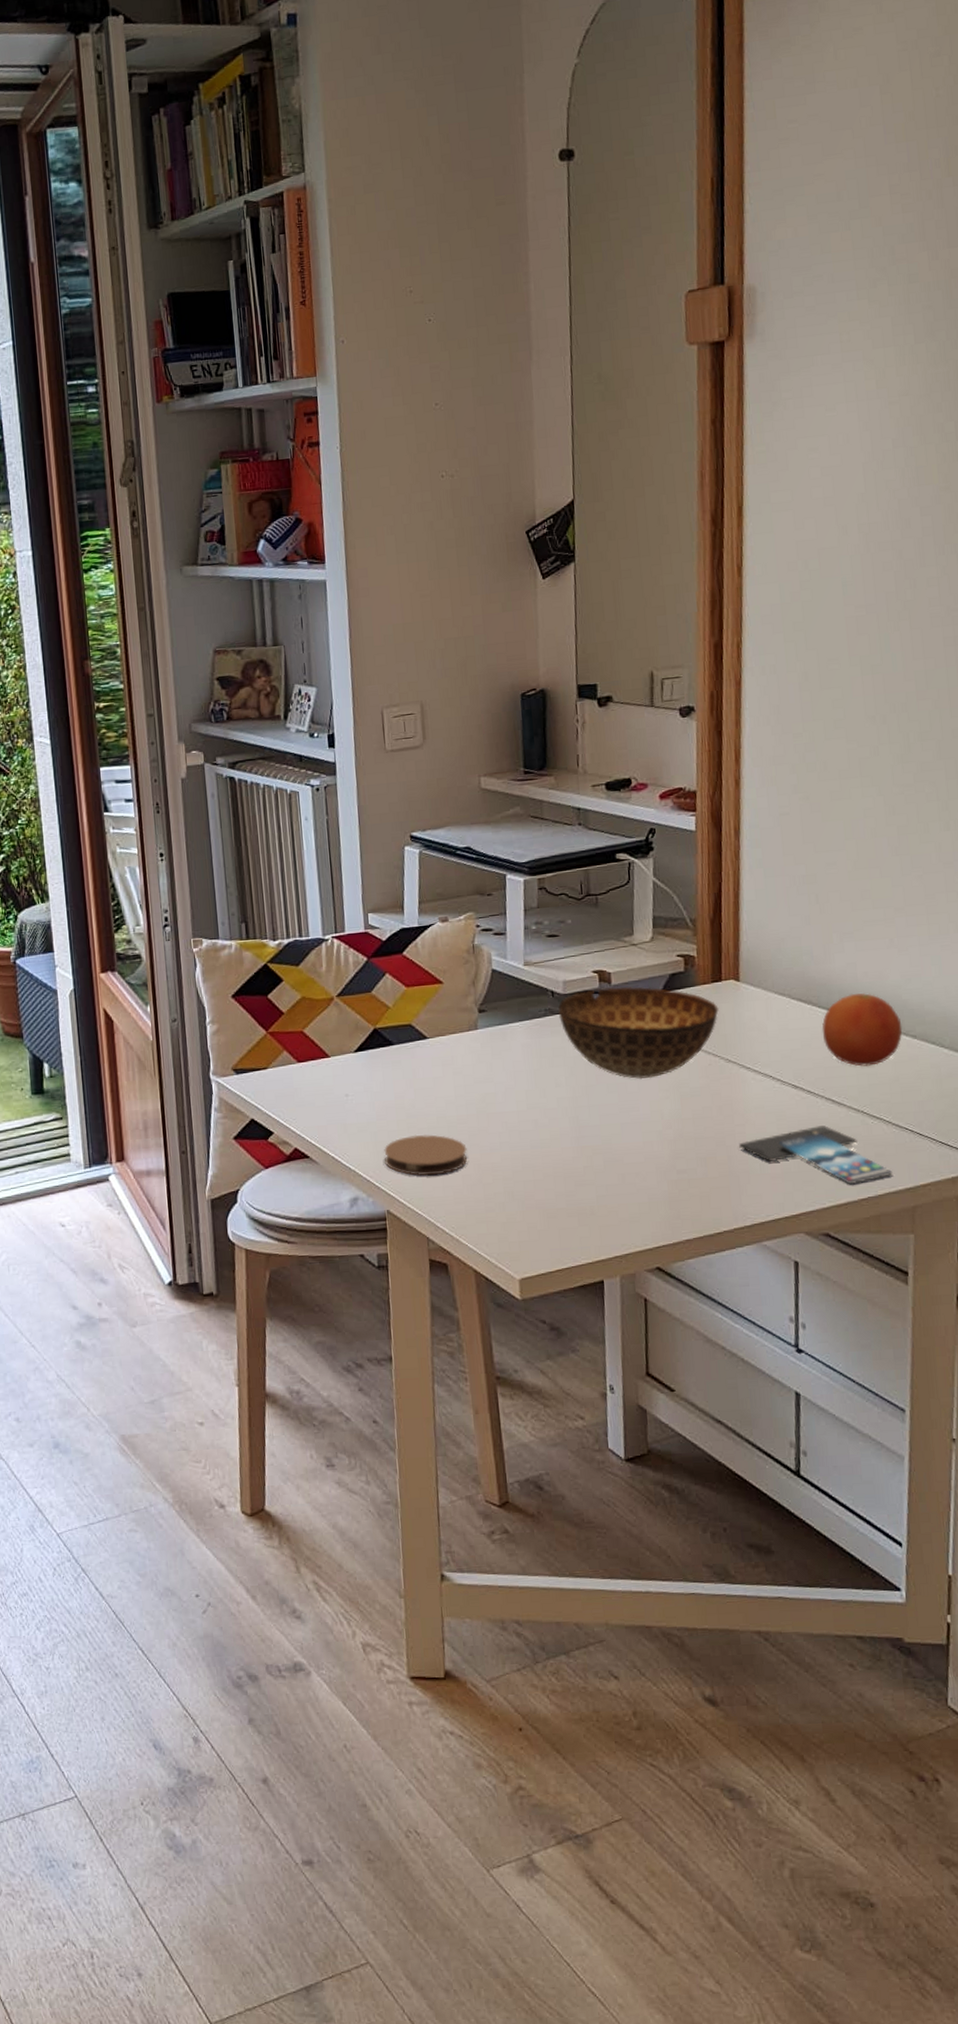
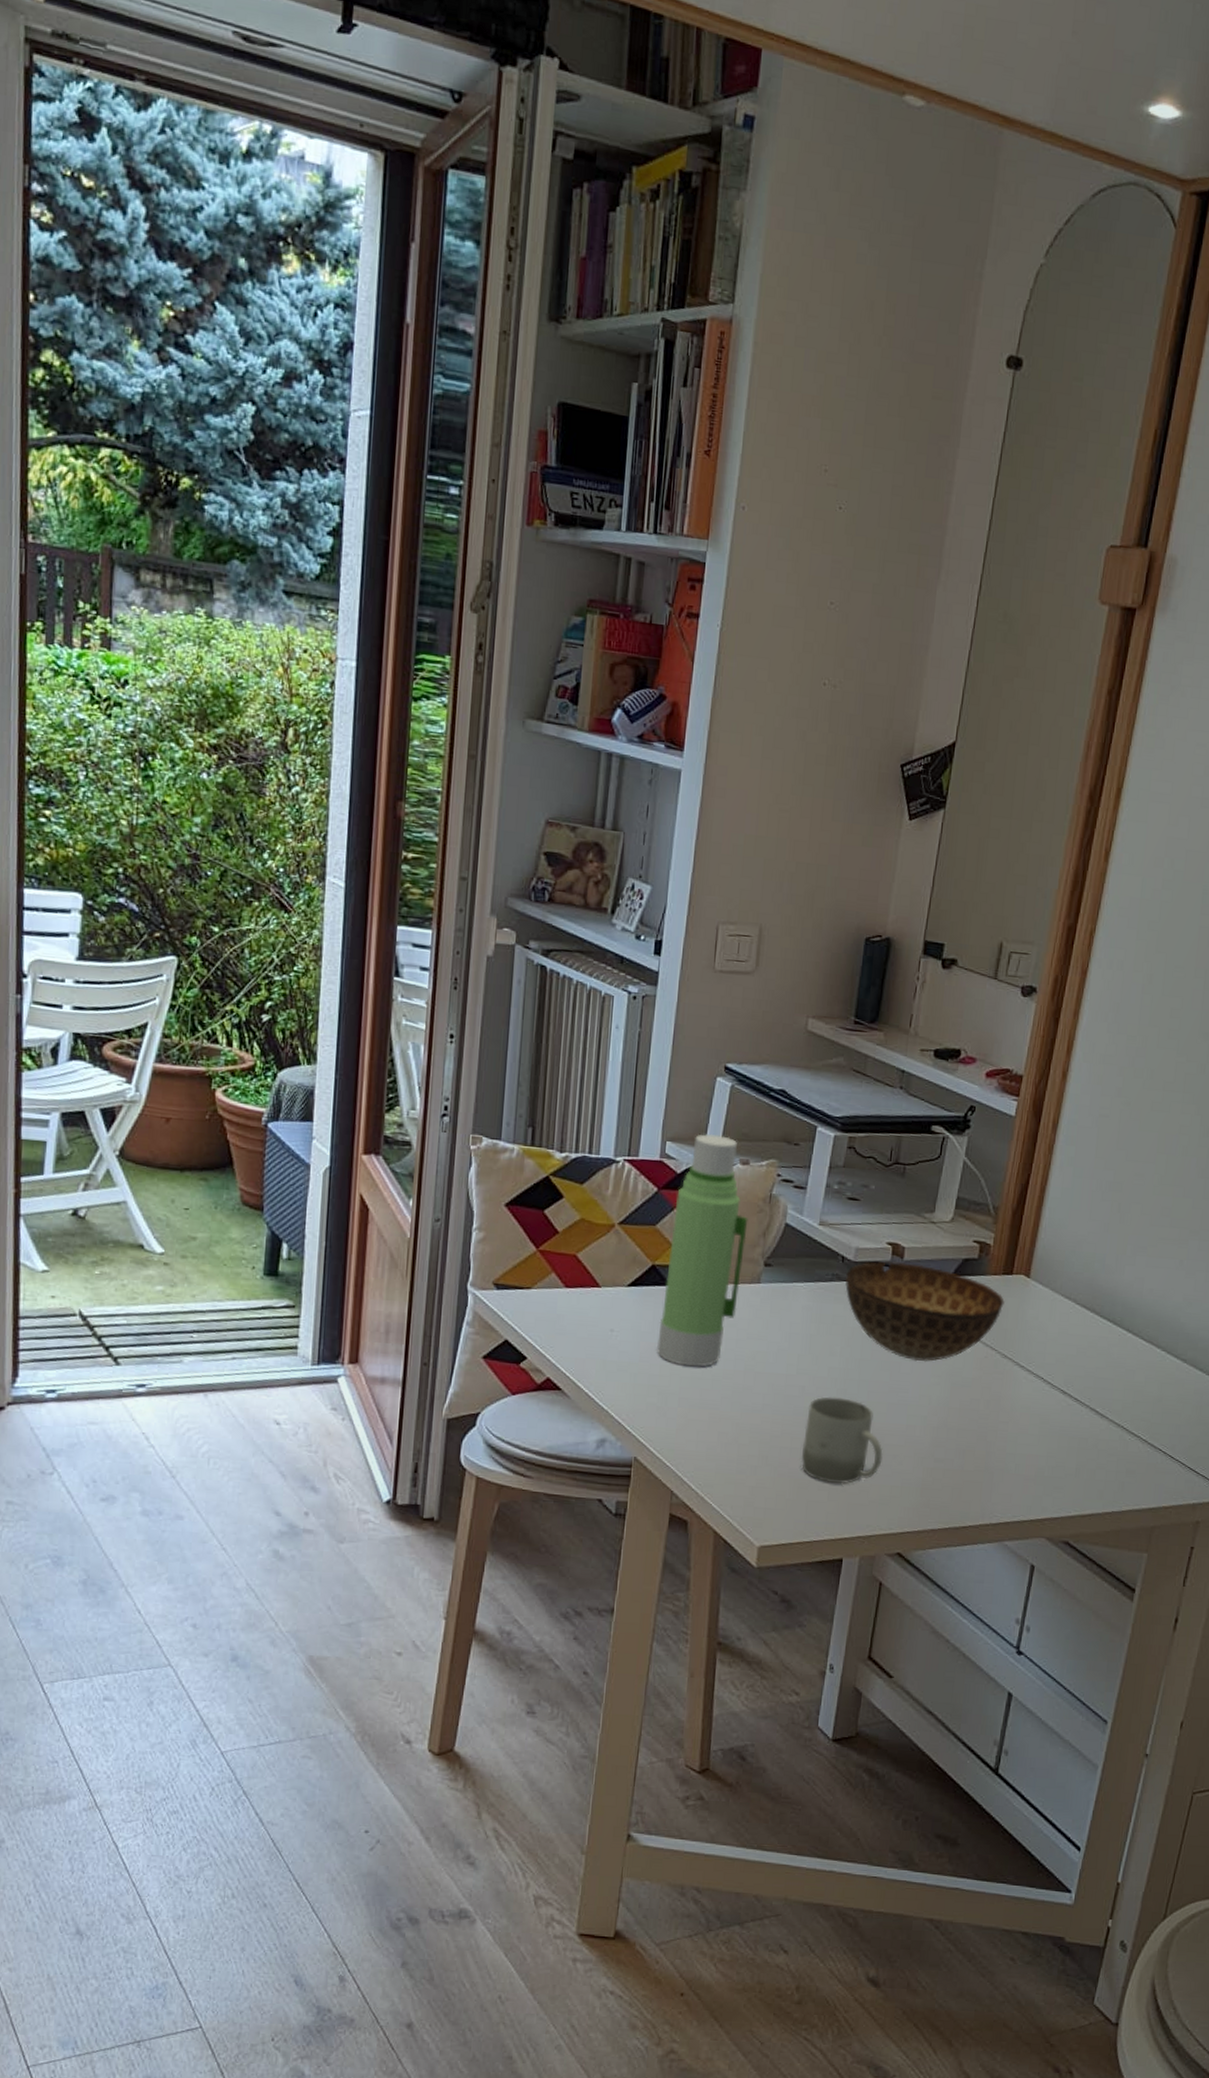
coaster: present [384,1134,468,1176] -> none [640,1382,728,1429]
water bottle: none [386,899,460,1118] -> present [657,1133,748,1367]
cup: none [544,1125,626,1208] -> present [801,1396,883,1485]
smartphone: present [739,1125,894,1185] -> none [999,1434,1140,1497]
fruit: present [822,993,903,1067] -> none [1098,1308,1176,1383]

